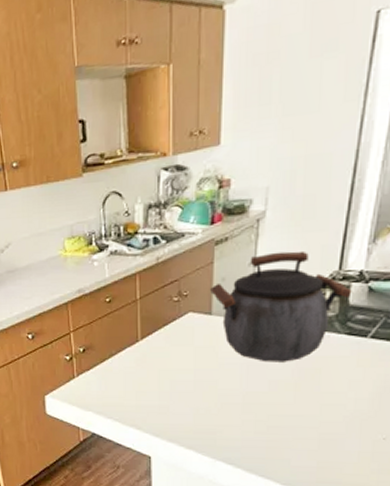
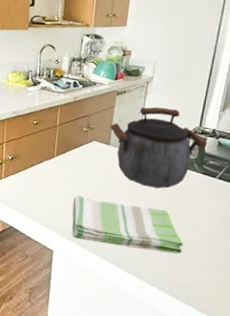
dish towel: none [170,385,325,443] -> present [72,195,184,254]

